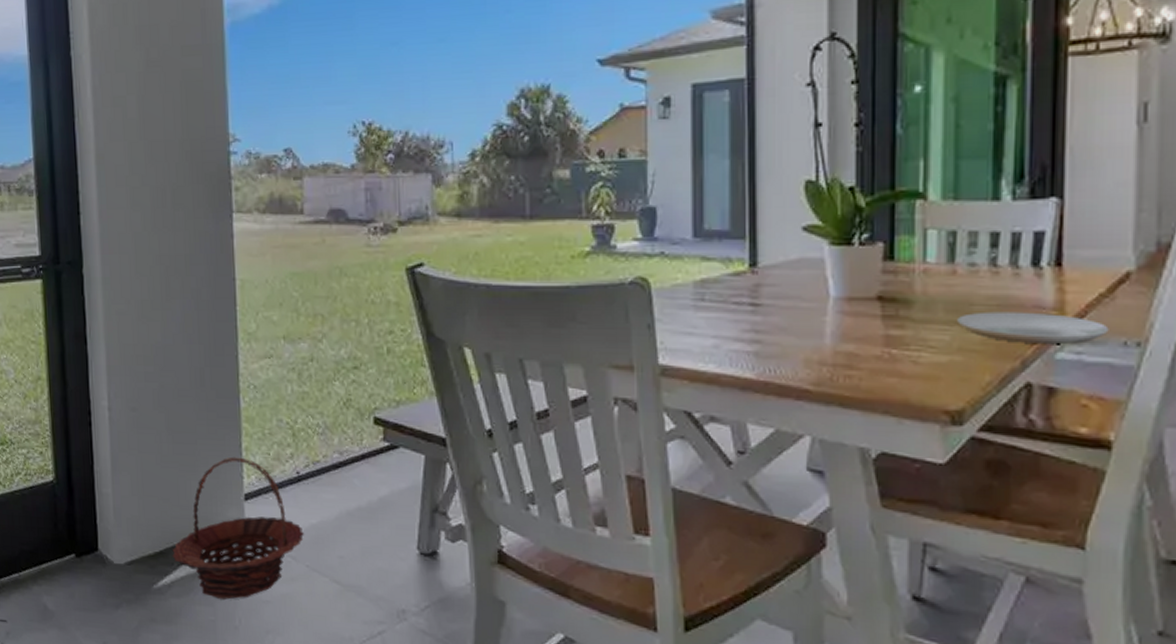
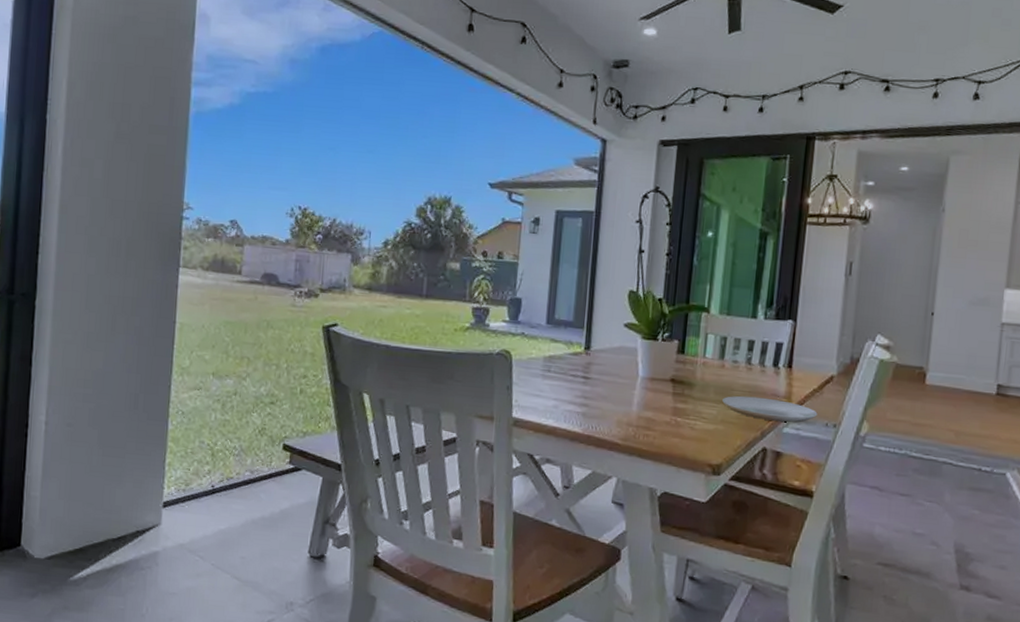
basket: present [172,456,304,599] -> none [90,470,213,591]

